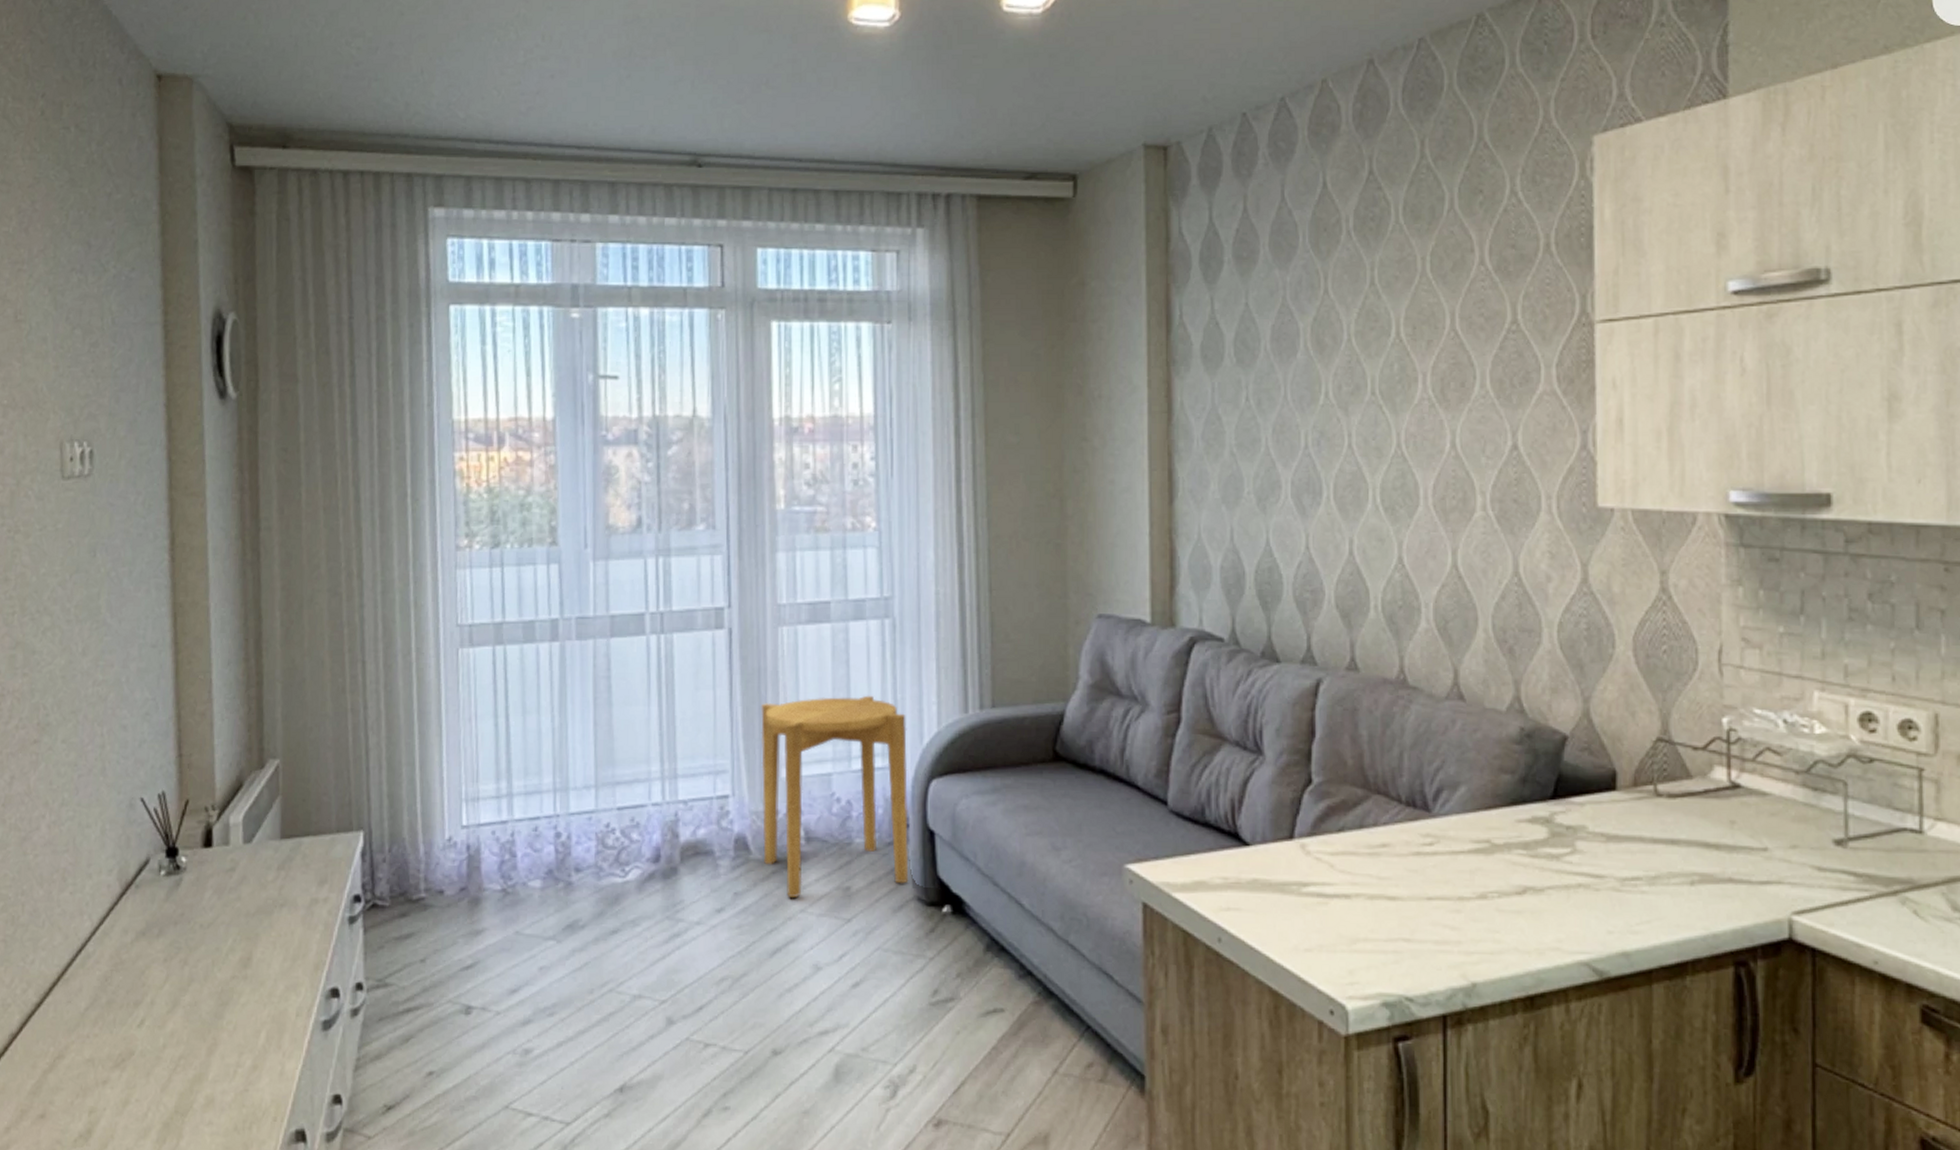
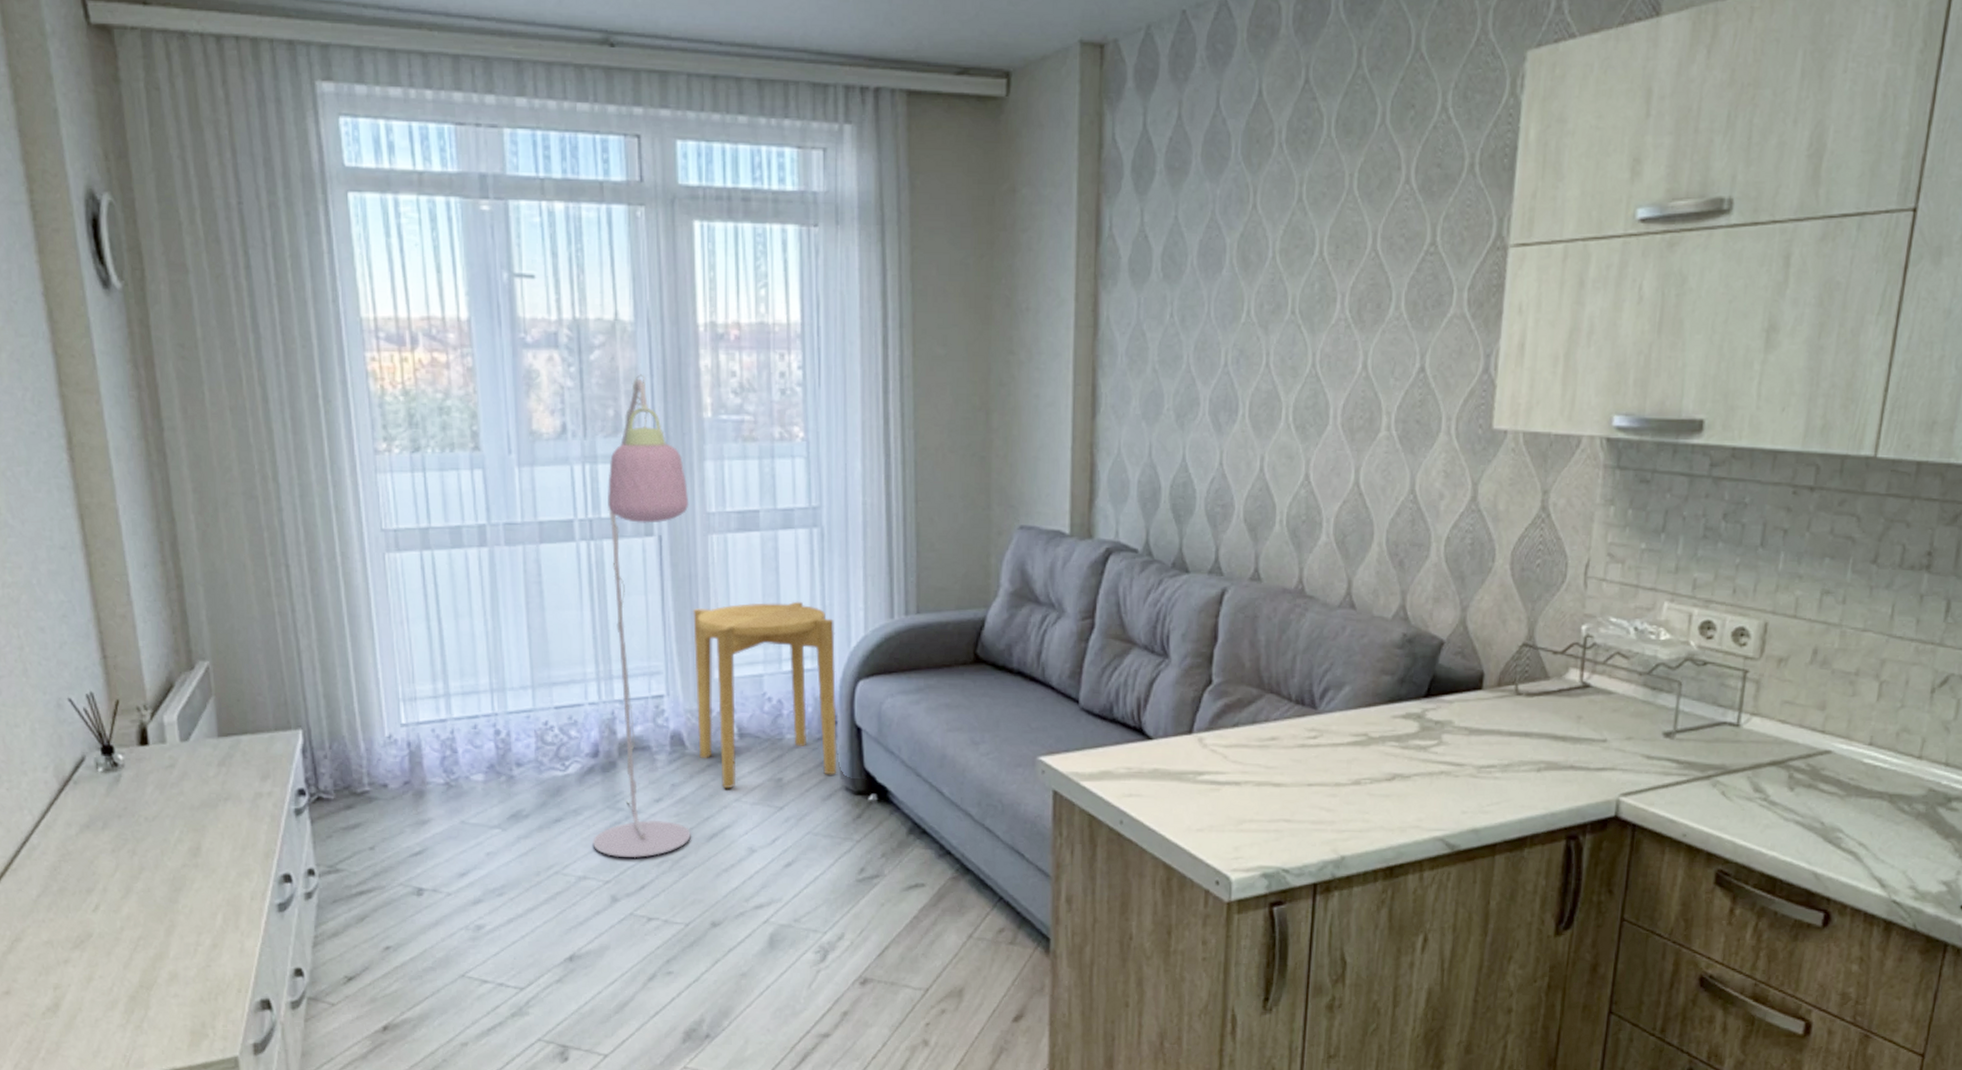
floor lamp: none [650,468,760,975] -> present [592,374,691,858]

